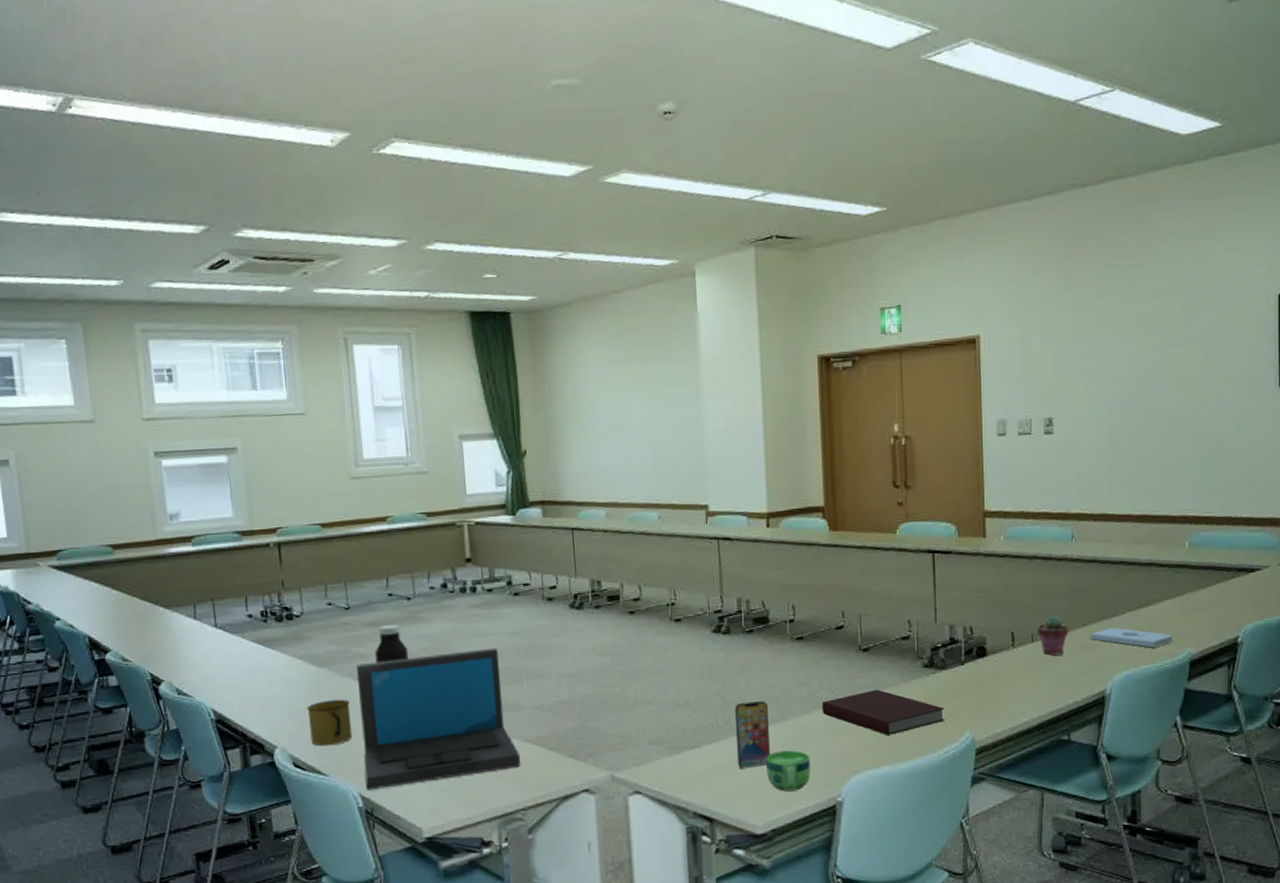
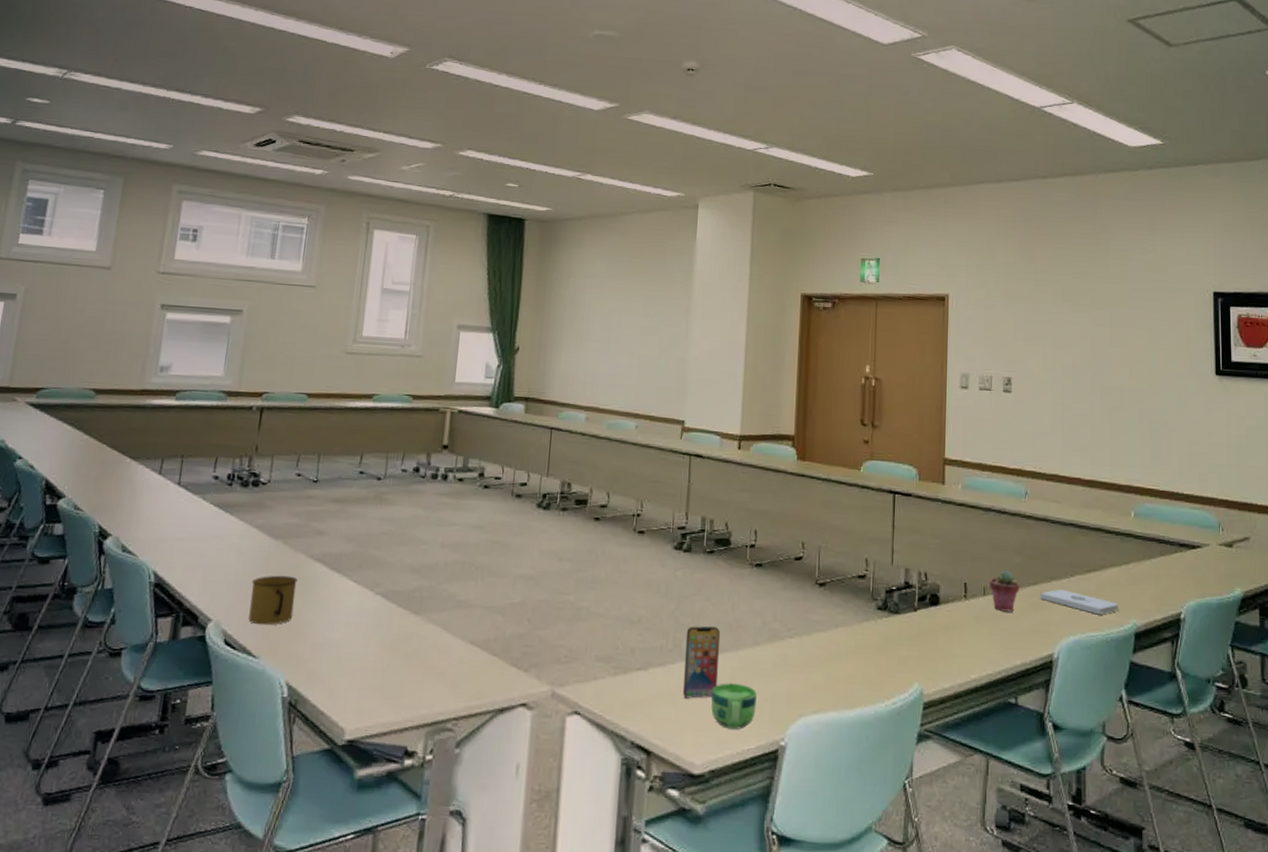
laptop: present [357,648,521,790] -> none [294,539,462,679]
water bottle: present [375,624,408,663] -> none [333,502,368,542]
notebook: present [822,689,945,735] -> none [773,627,895,678]

